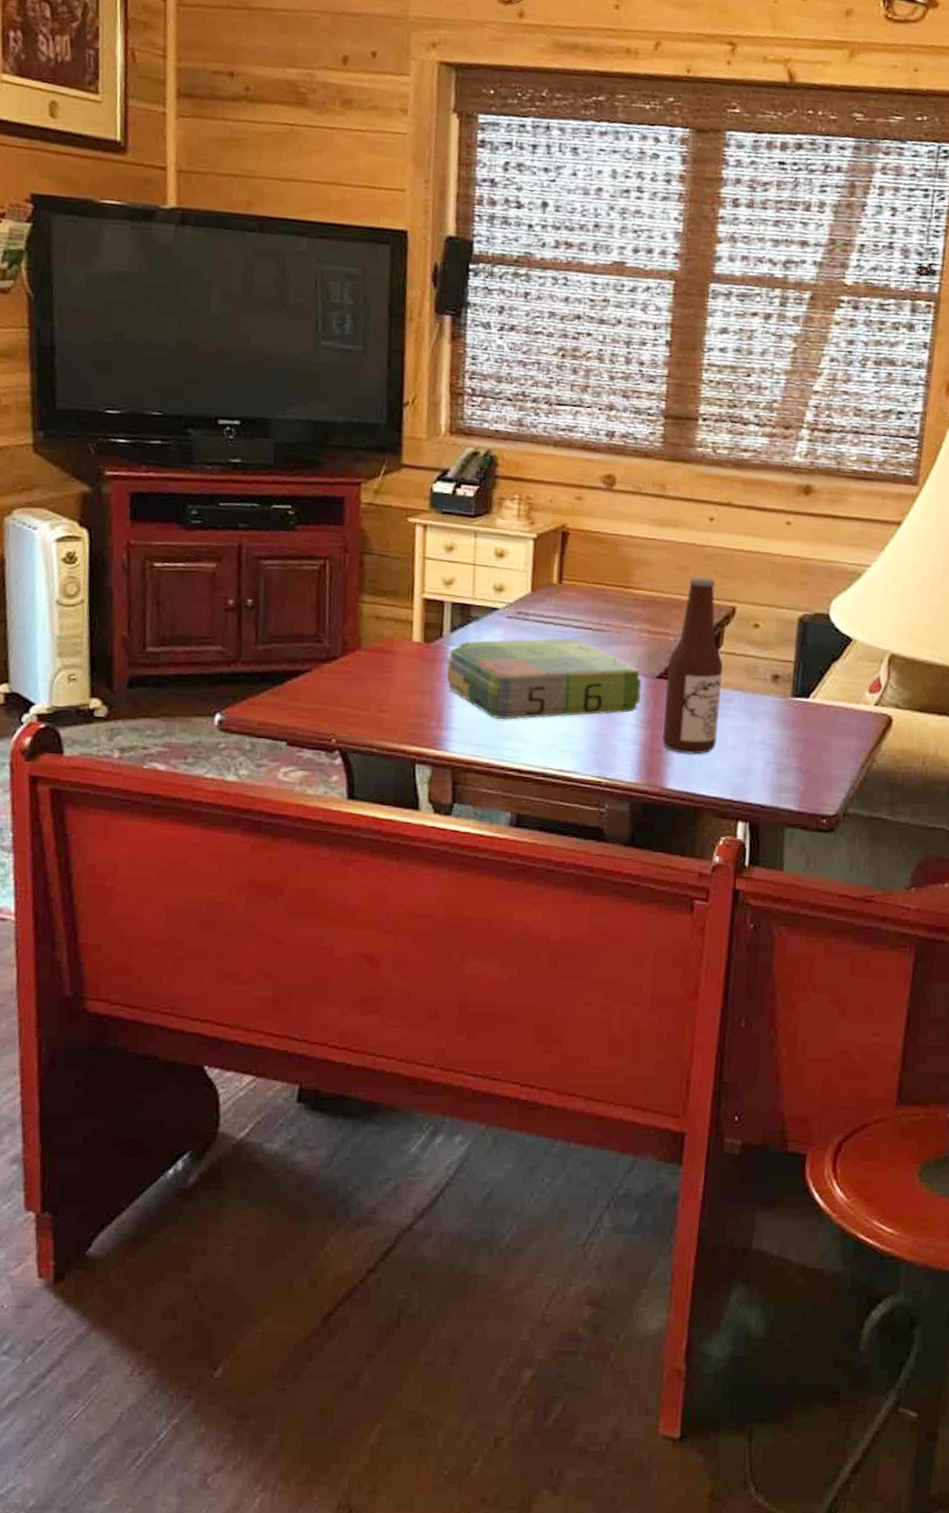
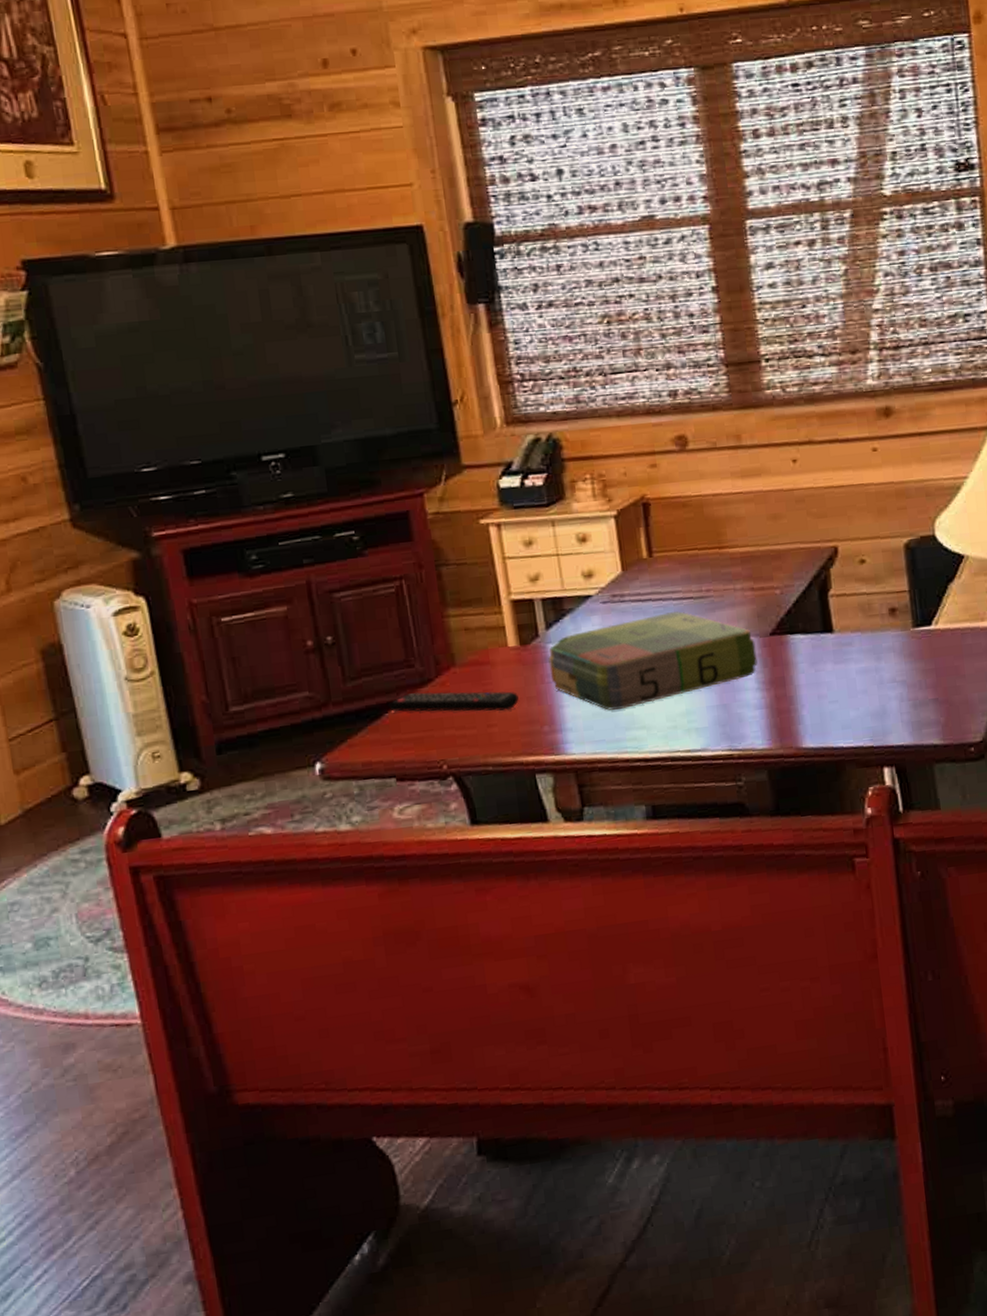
remote control: none [292,666,413,700] -> present [388,691,519,712]
root beer bottle: present [662,577,724,755] -> none [778,521,845,709]

